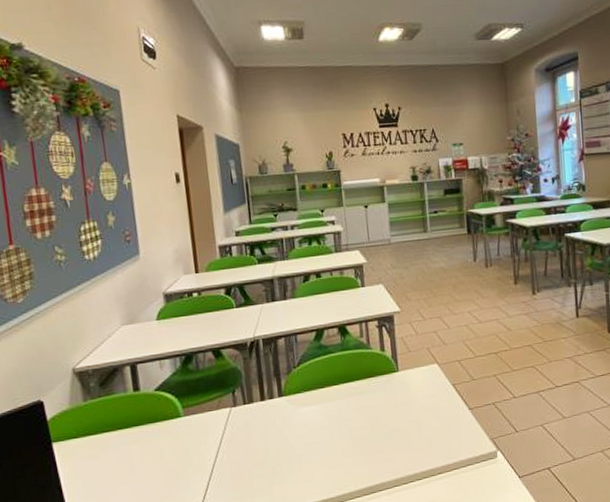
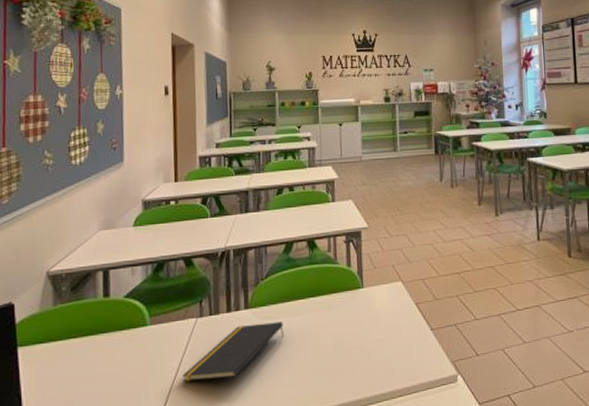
notepad: none [221,407,320,469] -> present [182,321,284,382]

